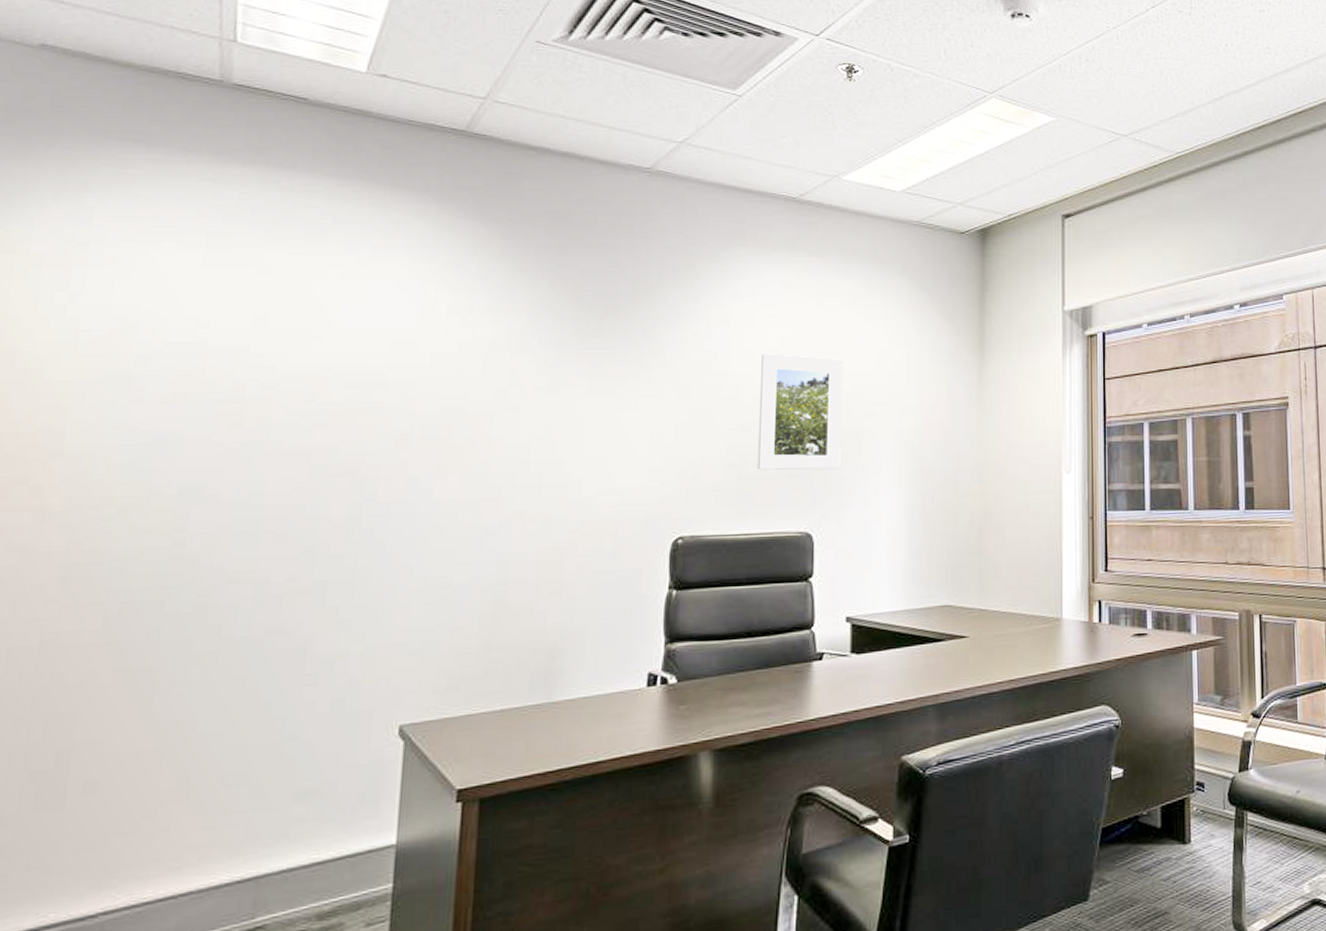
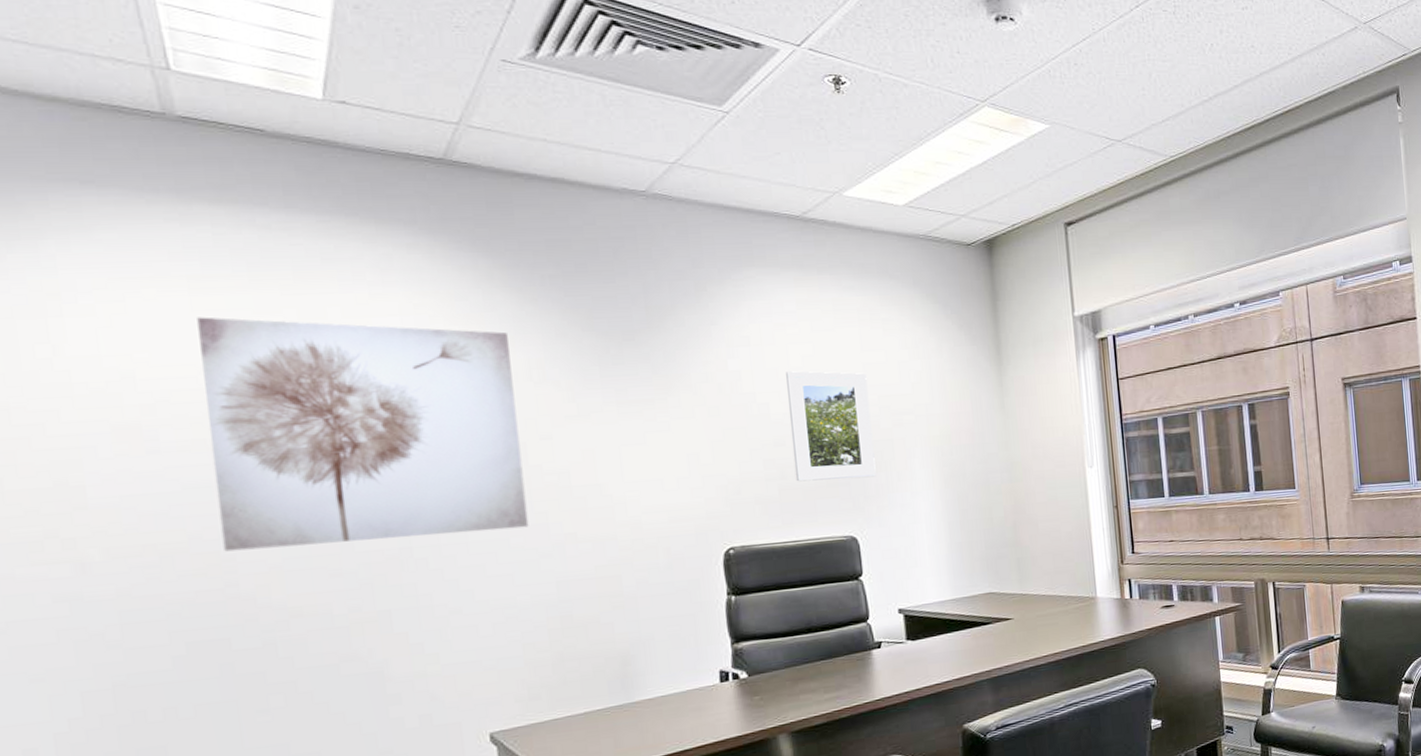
wall art: none [179,272,494,509] -> present [197,317,529,552]

